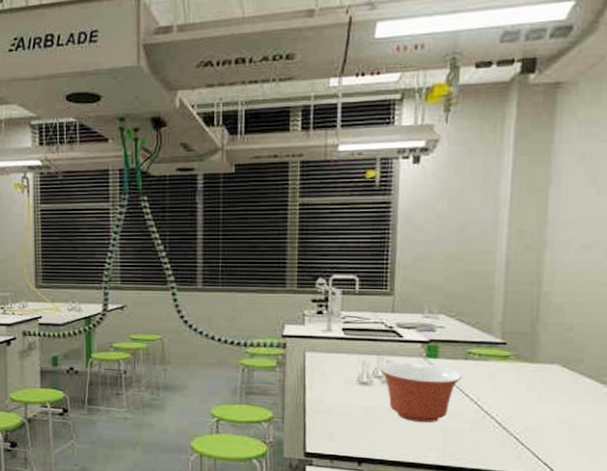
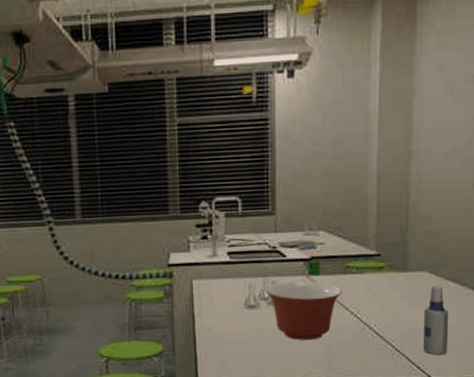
spray bottle: none [552,379,584,454] -> present [423,285,449,356]

